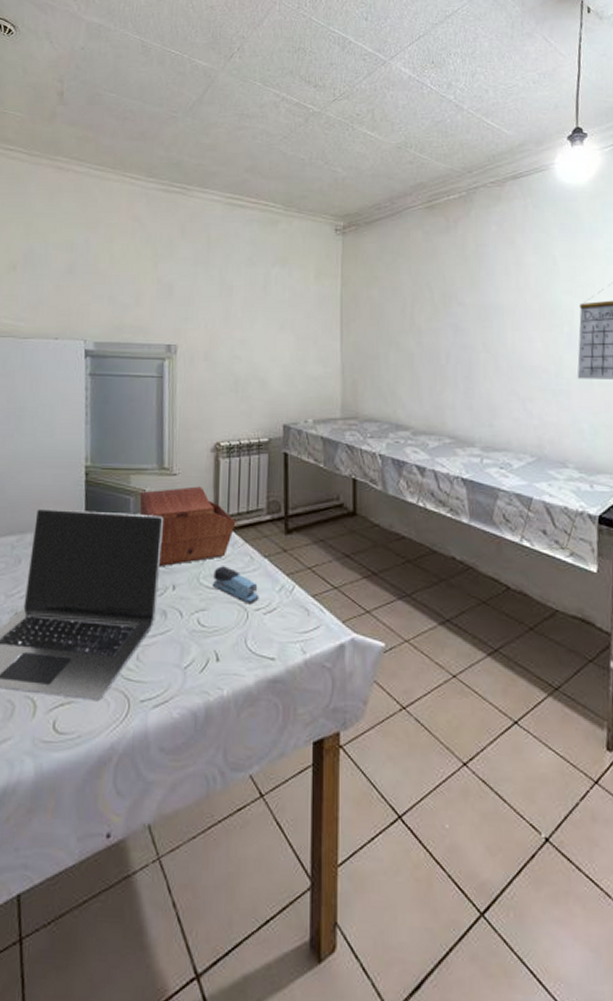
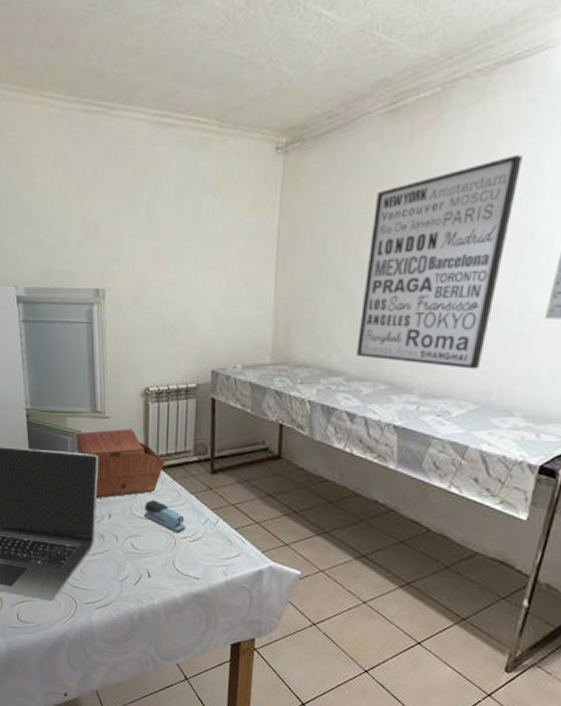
wall art: none [420,245,537,423] -> present [356,154,523,369]

